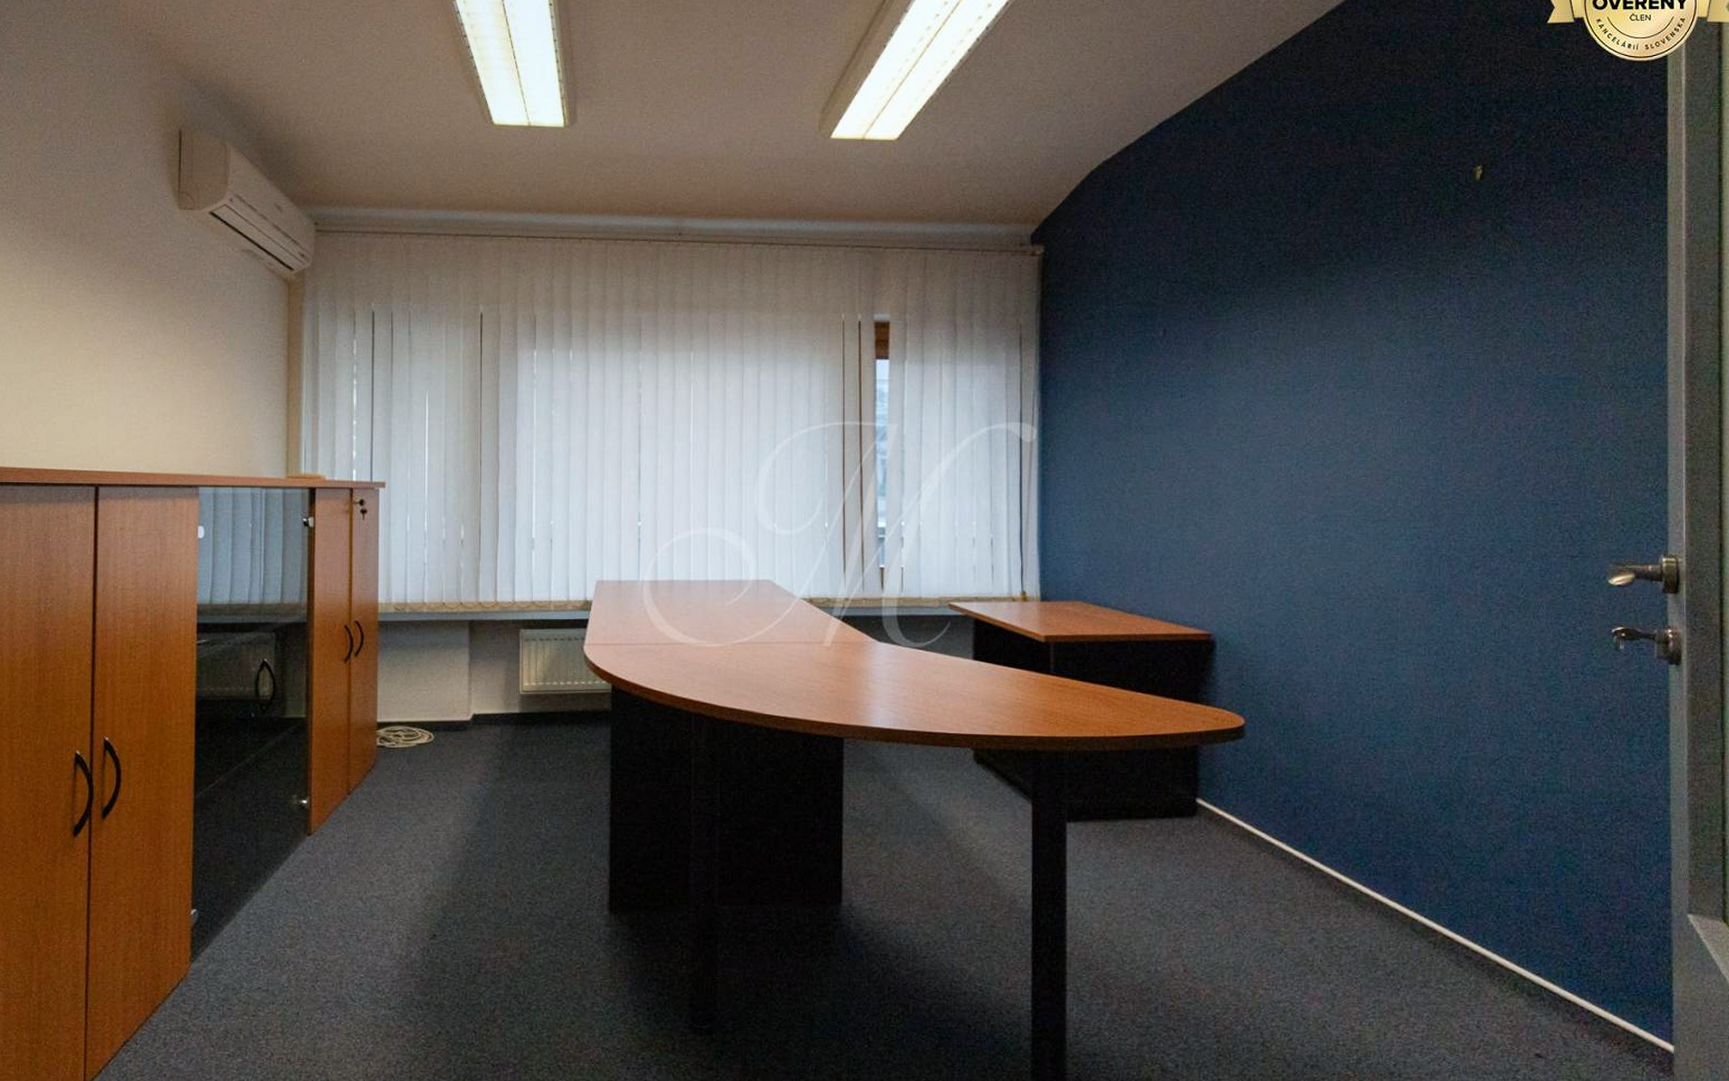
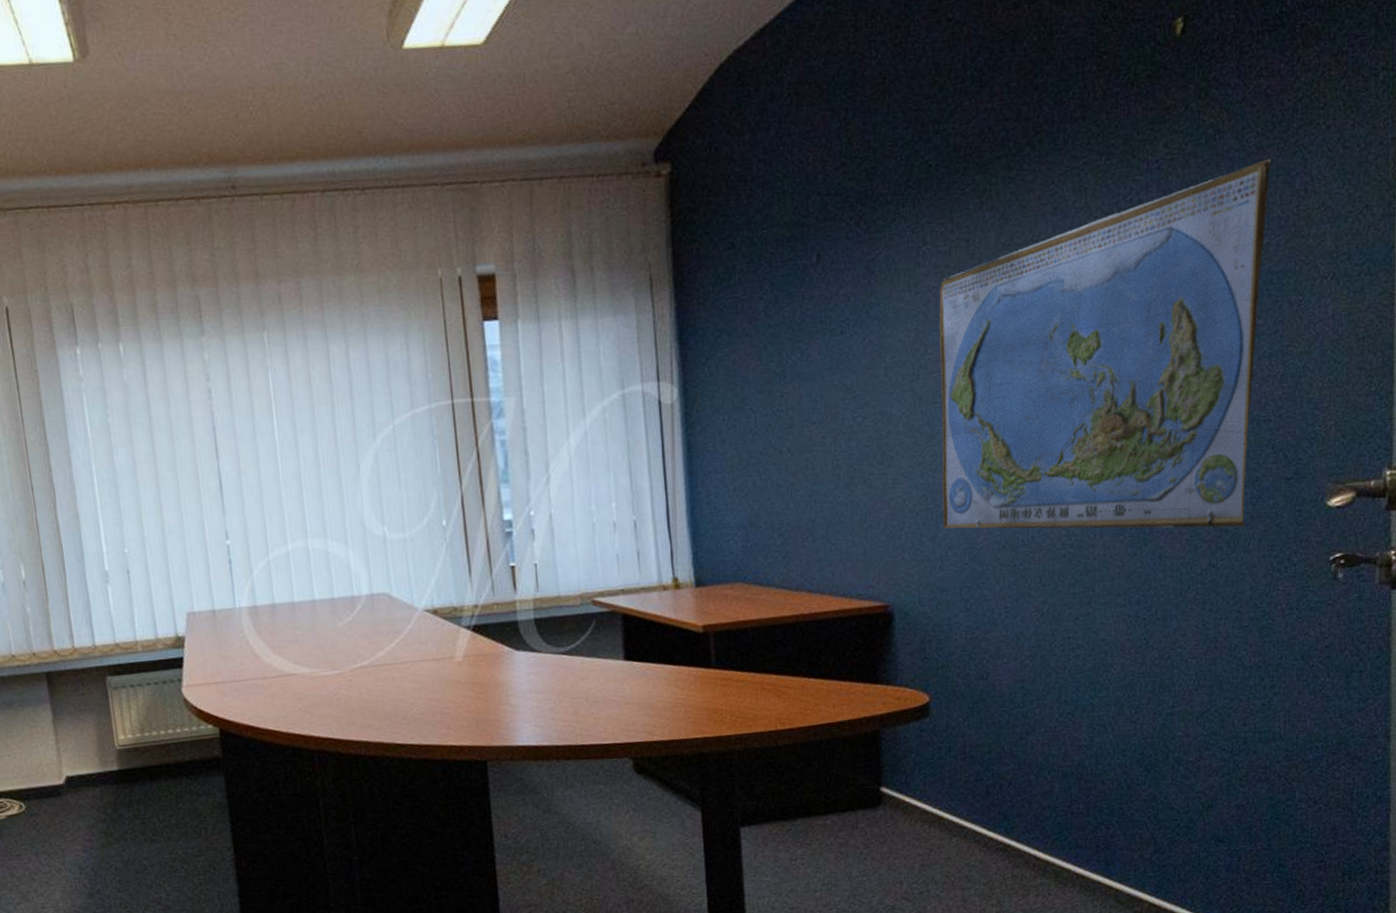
world map: none [1263,284,1558,595] -> present [939,158,1271,529]

